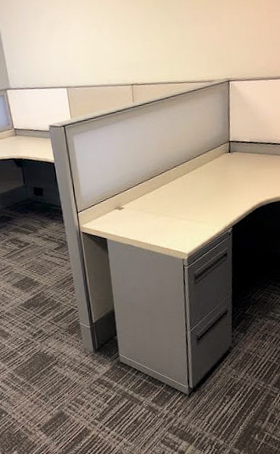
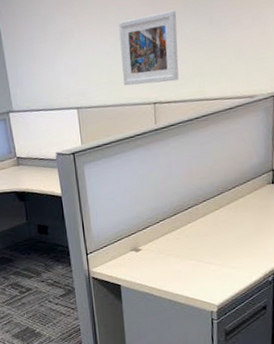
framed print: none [100,7,152,70] -> present [118,10,179,86]

